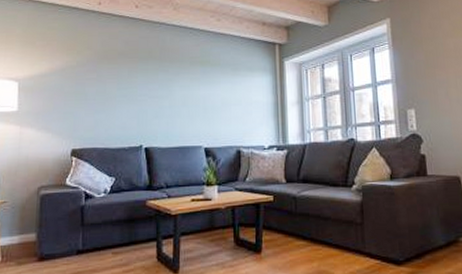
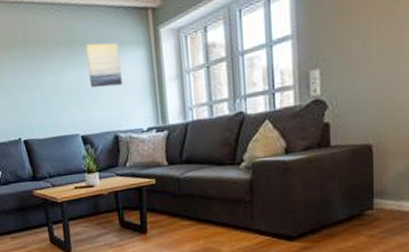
wall art: none [218,66,248,105] -> present [86,42,122,88]

